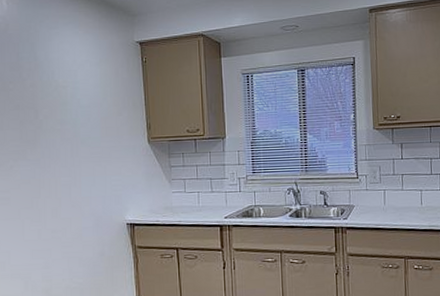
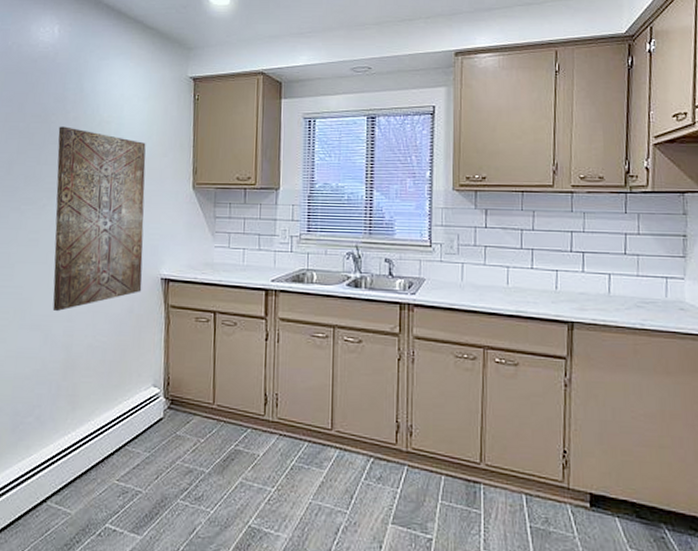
wall art: none [17,93,110,261] -> present [52,126,146,312]

